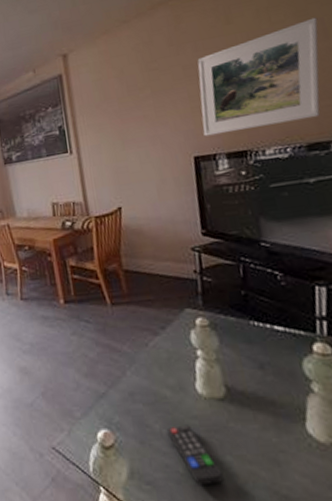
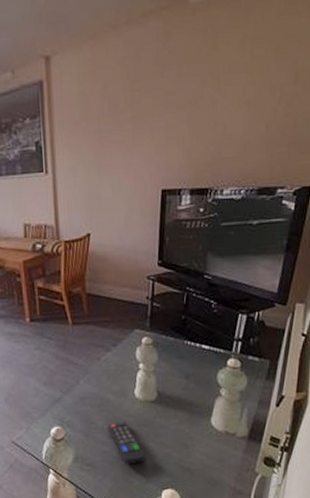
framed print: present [197,17,320,137] -> none [173,57,293,170]

